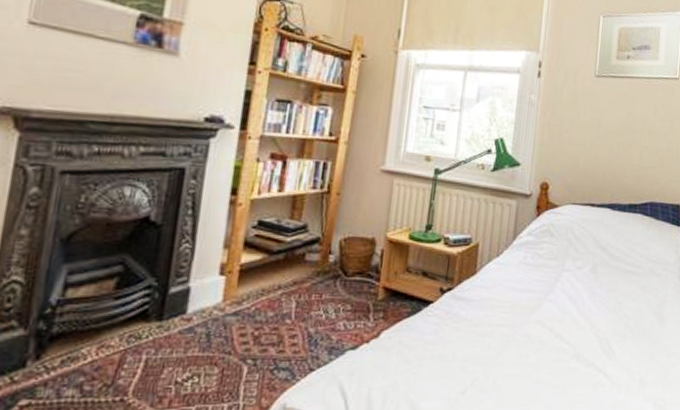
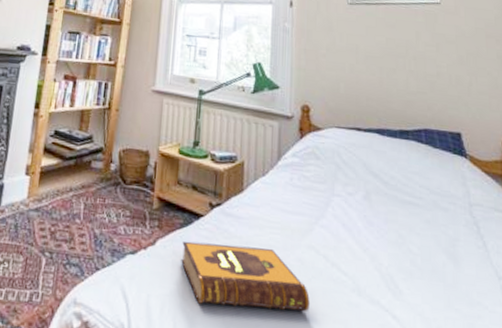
hardback book: none [407,327,533,389] -> present [181,241,310,312]

